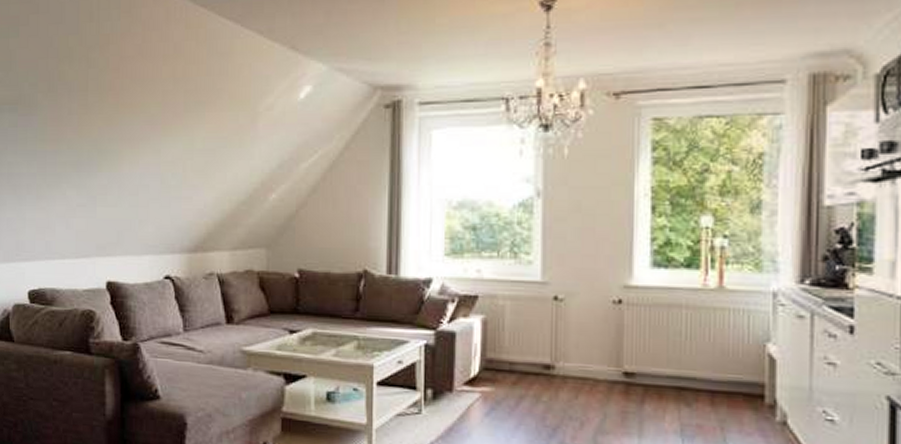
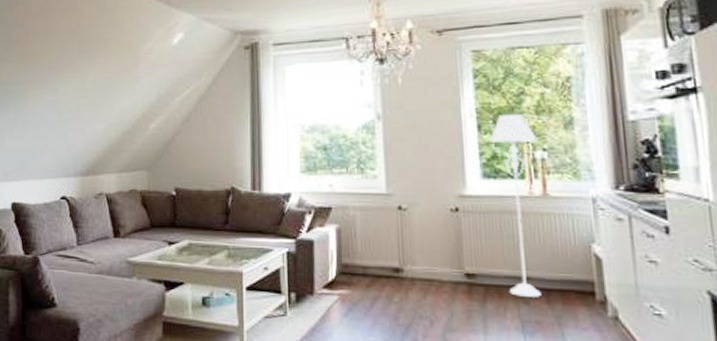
floor lamp: none [664,194,719,400] -> present [489,113,542,297]

